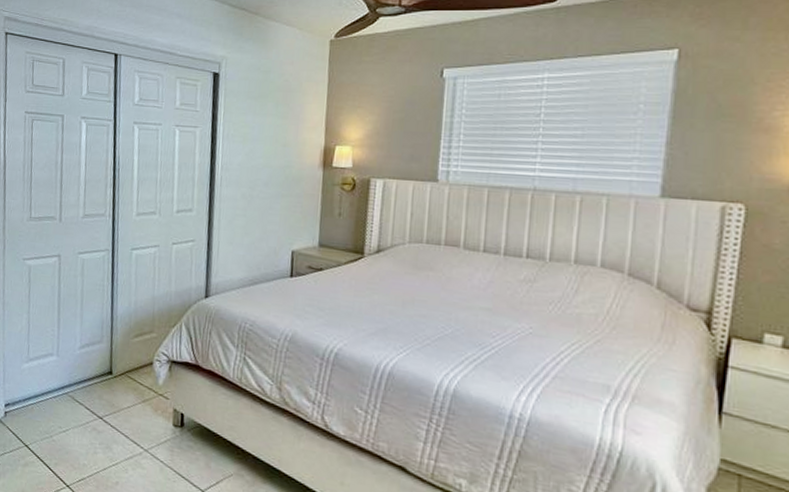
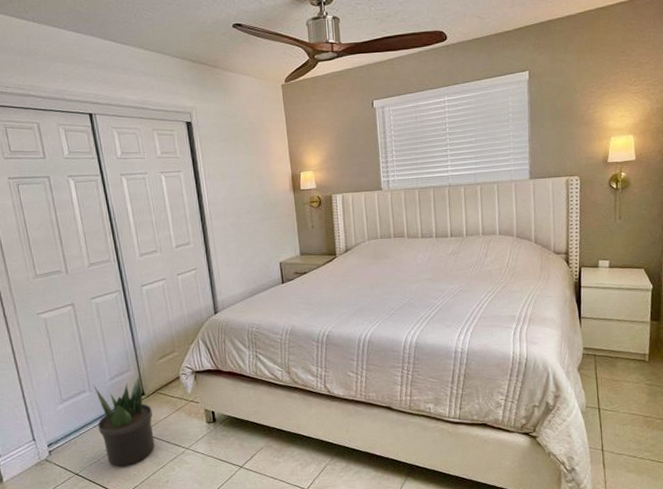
planter: none [57,350,117,452] -> present [93,376,155,467]

